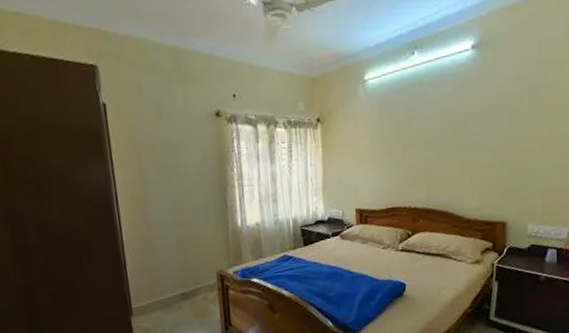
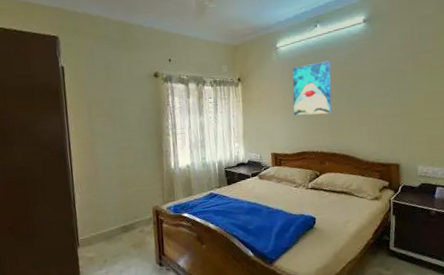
wall art: none [382,96,430,164] -> present [292,60,332,116]

